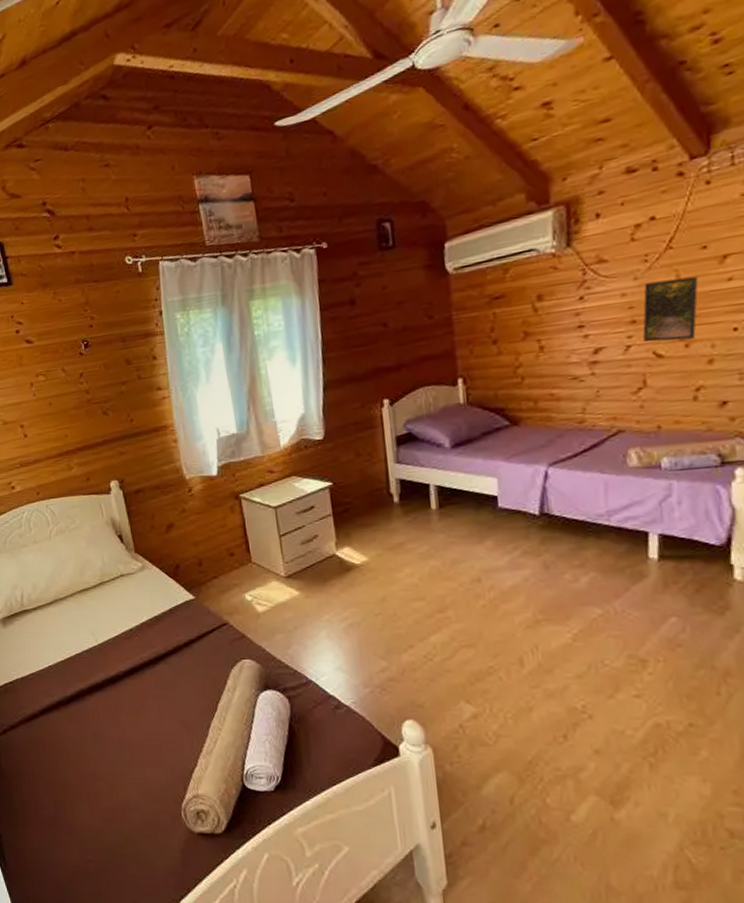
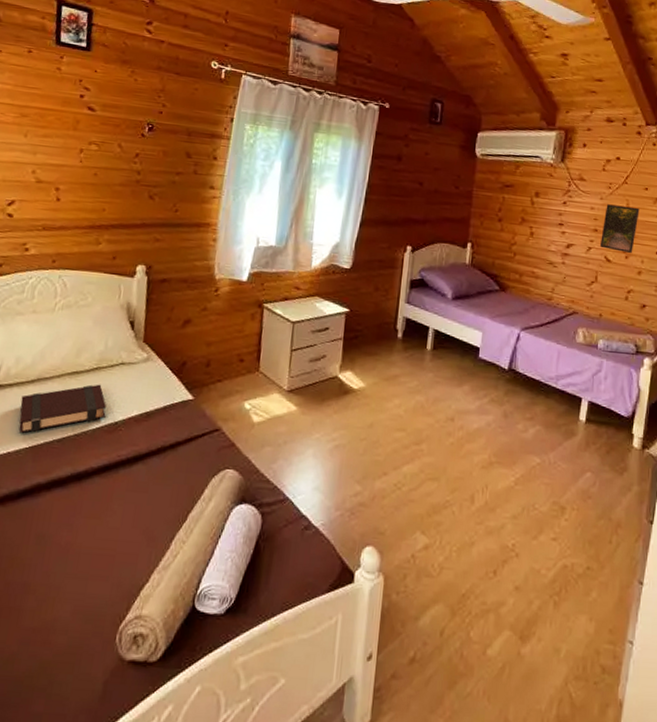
book: none [46,597,121,649] -> present [18,384,106,434]

